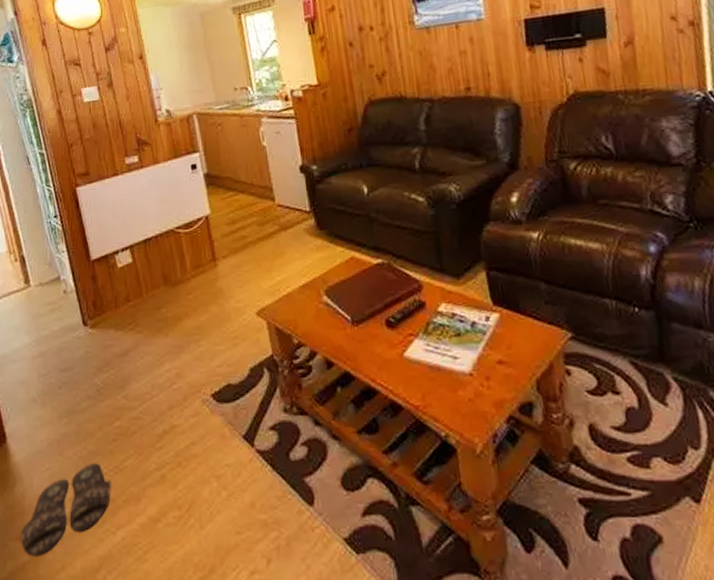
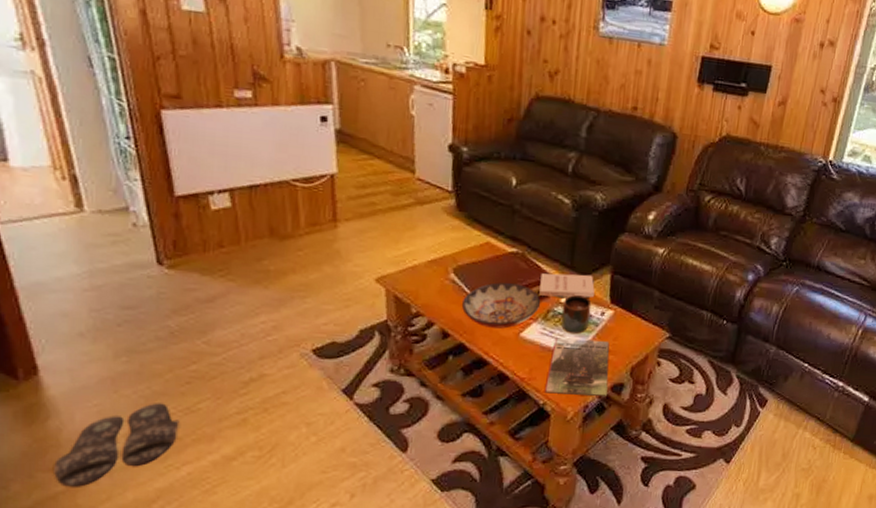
bowl: none [339,297,419,351] -> present [461,282,541,329]
books: none [411,275,473,307] -> present [539,273,595,299]
mug: none [441,301,476,348] -> present [561,295,592,335]
magazine: none [441,350,516,422] -> present [545,337,610,396]

